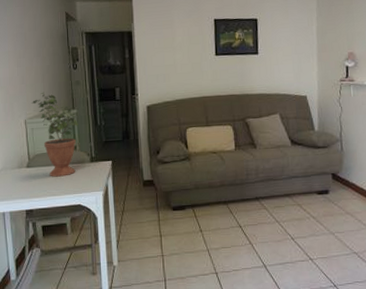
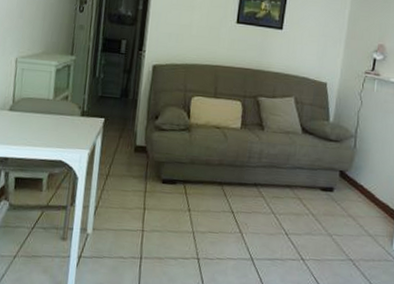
potted plant: present [31,92,78,177] -> none [26,31,75,127]

